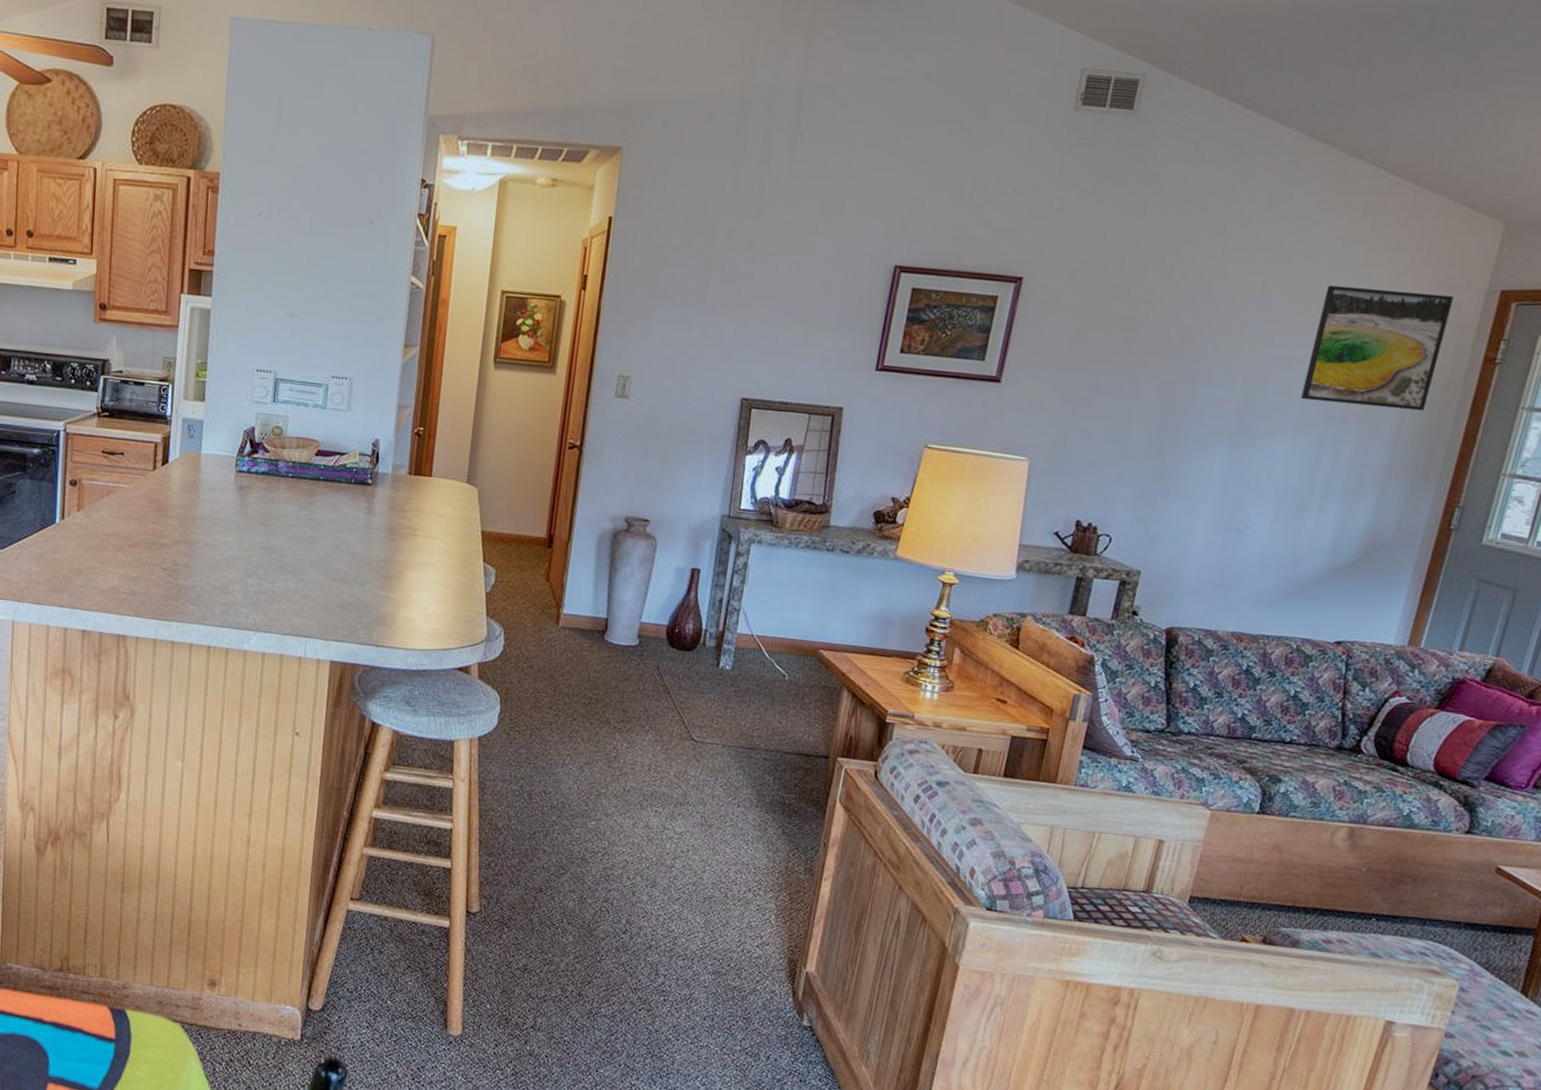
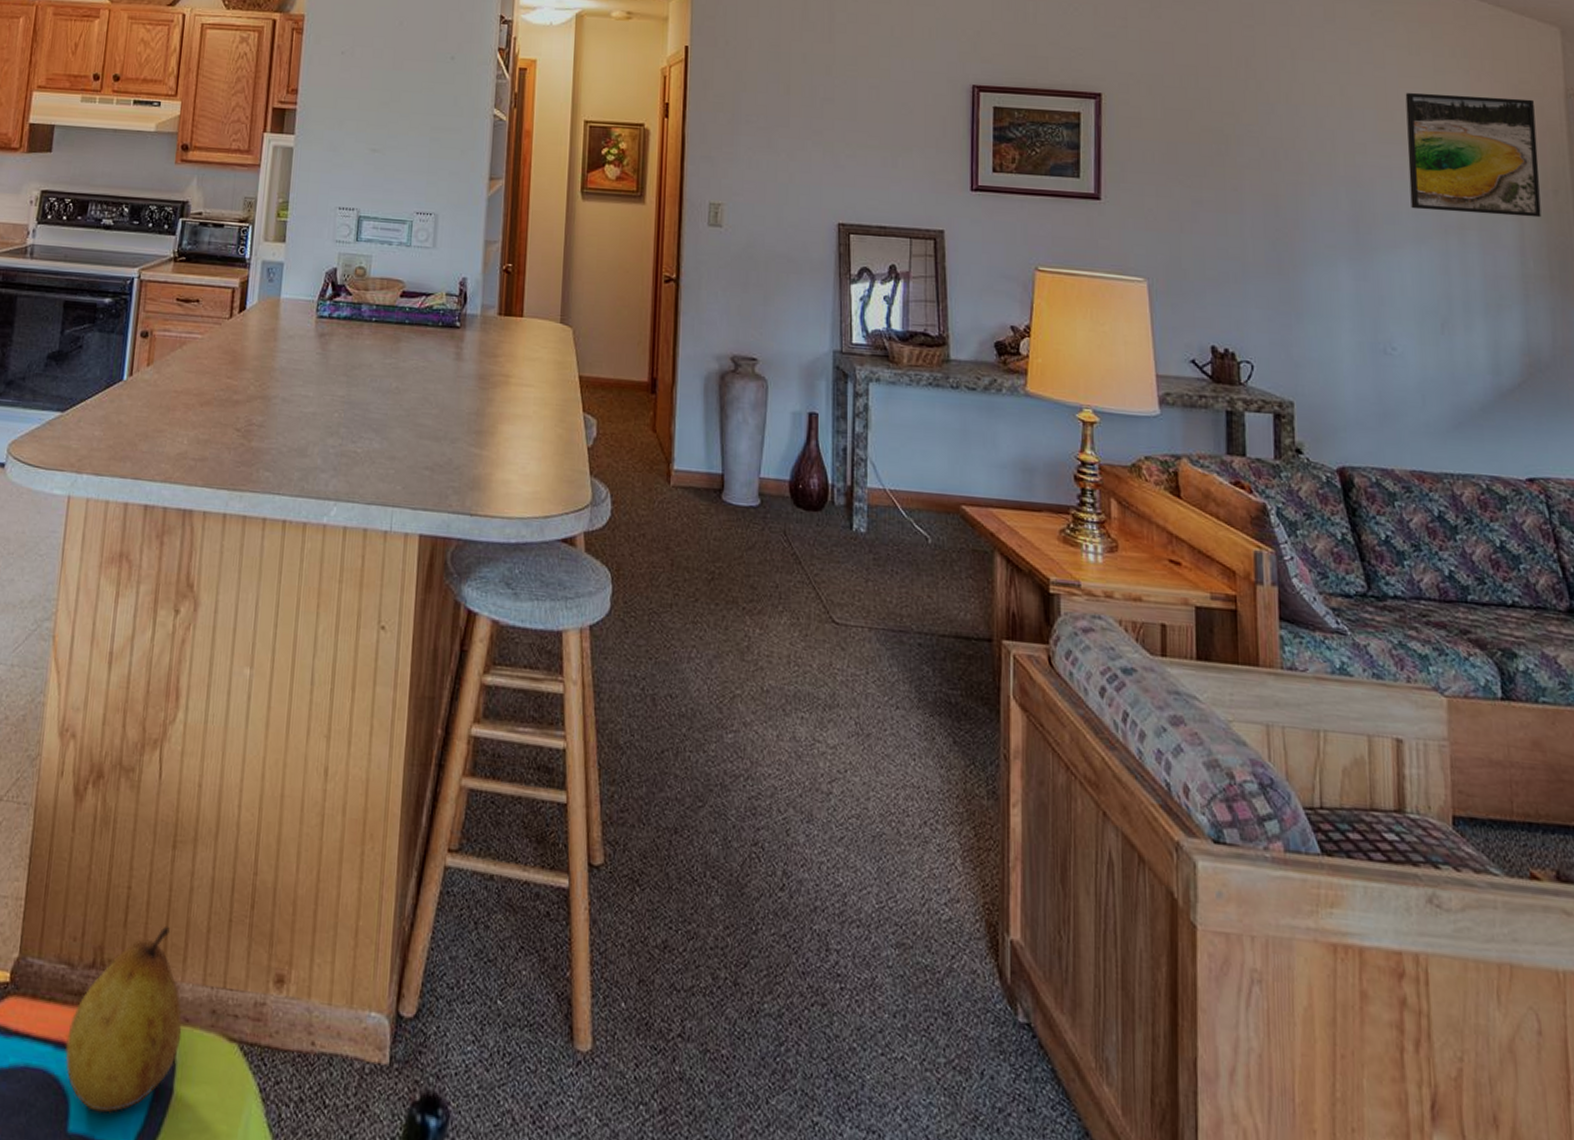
fruit: none [42,944,135,1065] -> present [64,925,183,1114]

